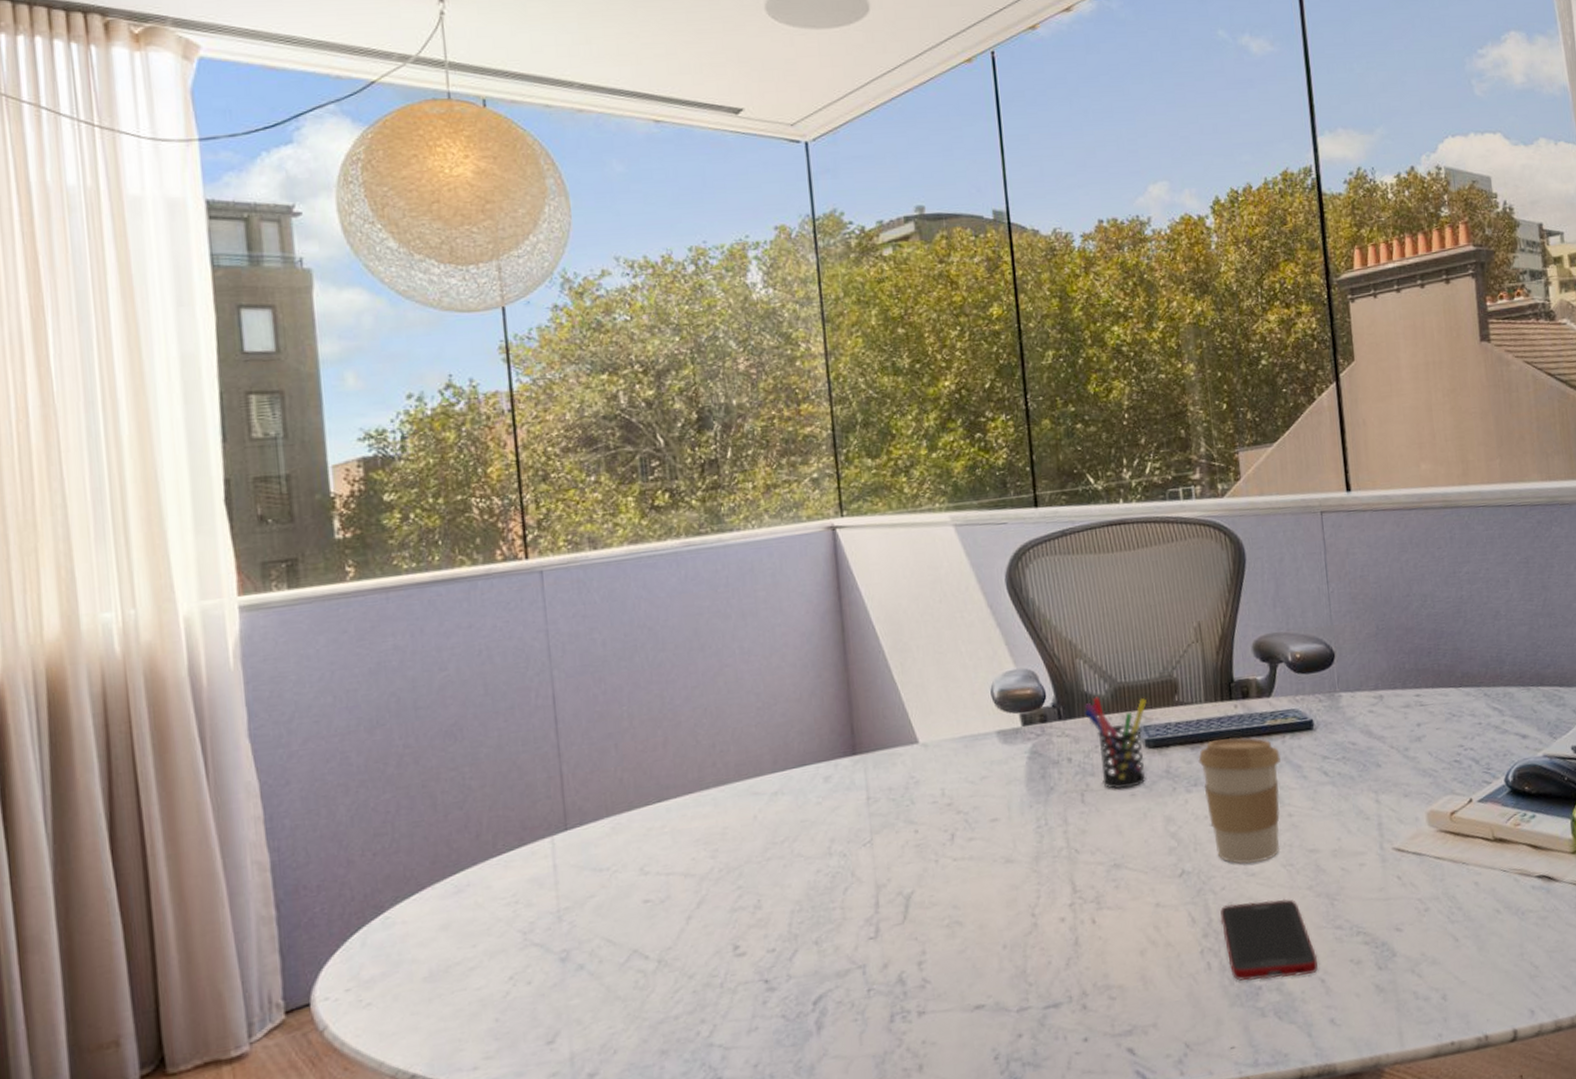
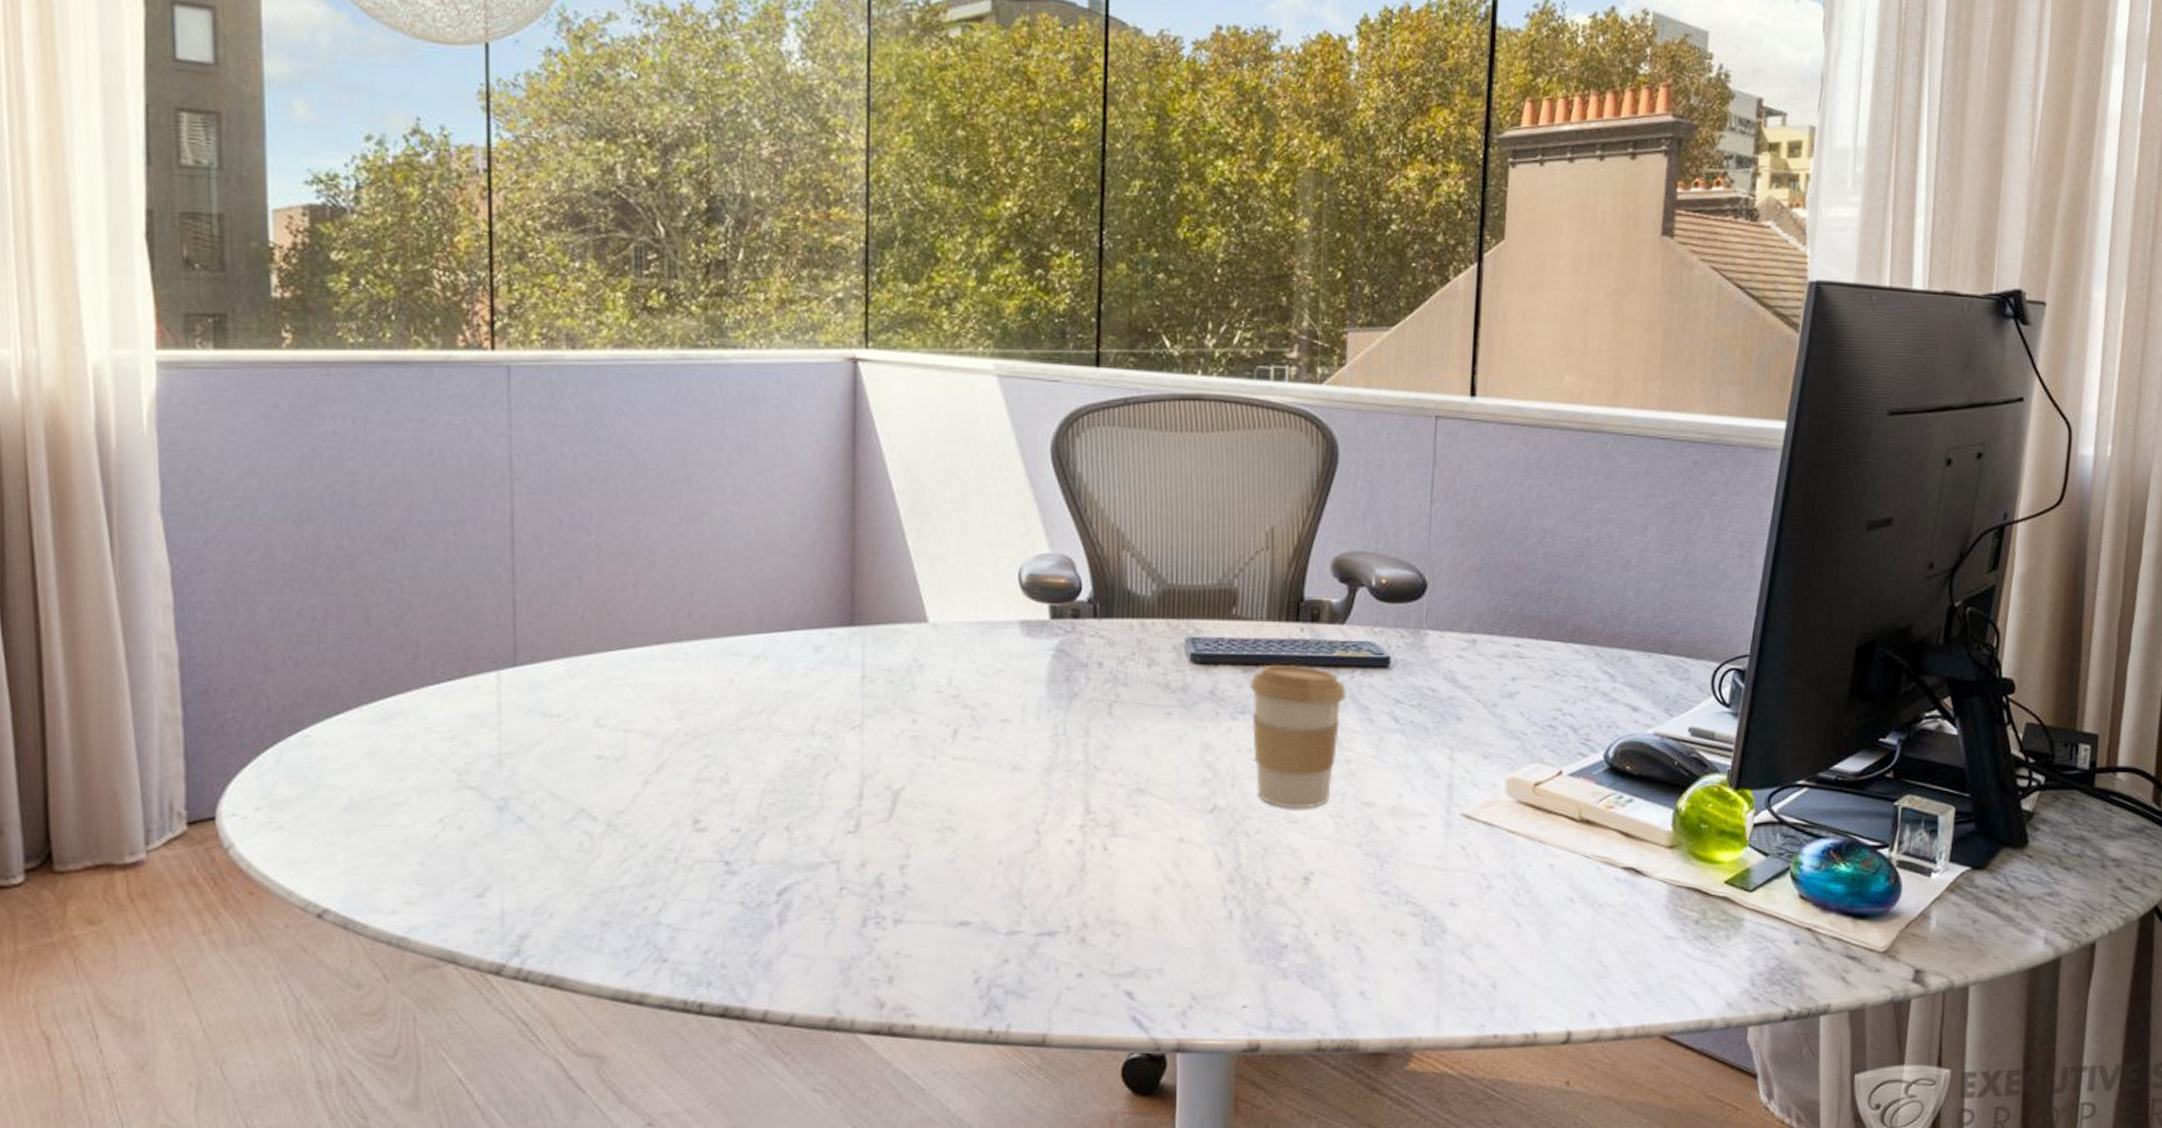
pen holder: present [1084,696,1147,789] -> none [1125,597,1198,706]
cell phone: present [1220,898,1318,981] -> none [1250,850,1356,939]

